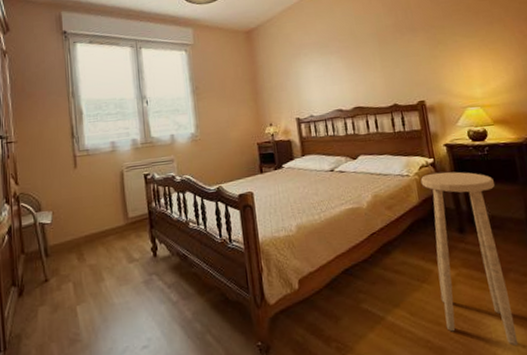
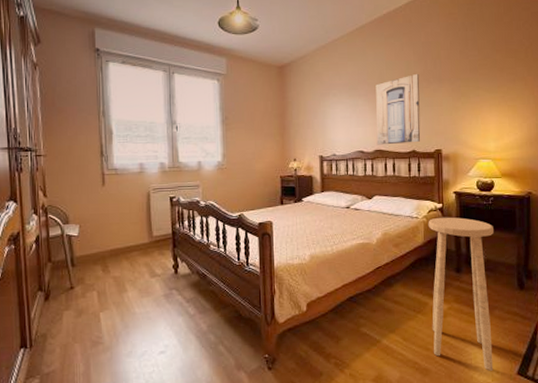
wall art: none [347,25,401,102] -> present [376,73,421,145]

